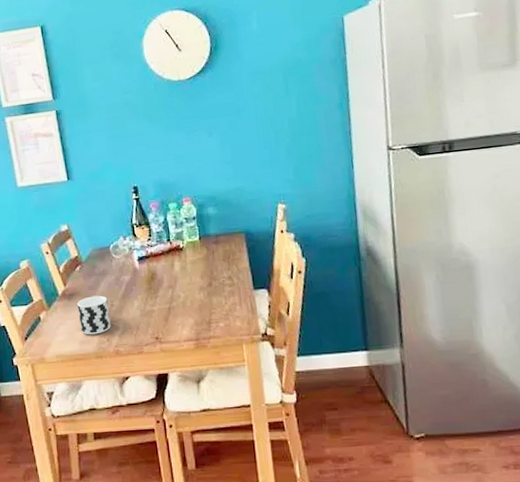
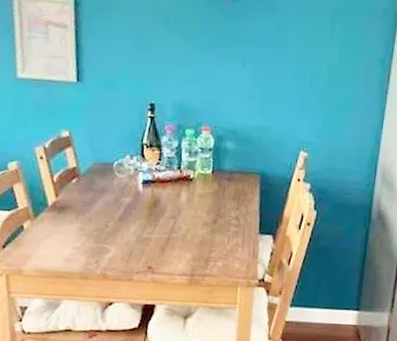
cup: present [77,295,111,335] -> none [67,212,103,254]

